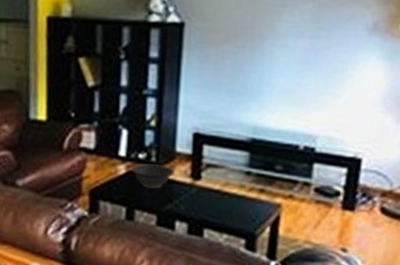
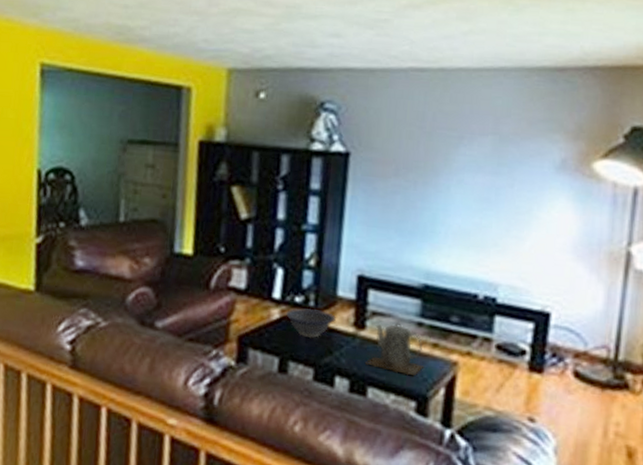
teapot: none [202,171,253,218] -> present [366,321,425,376]

